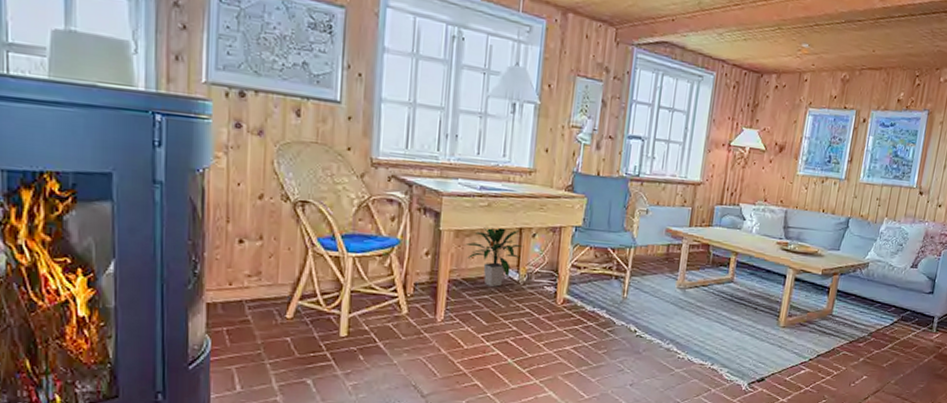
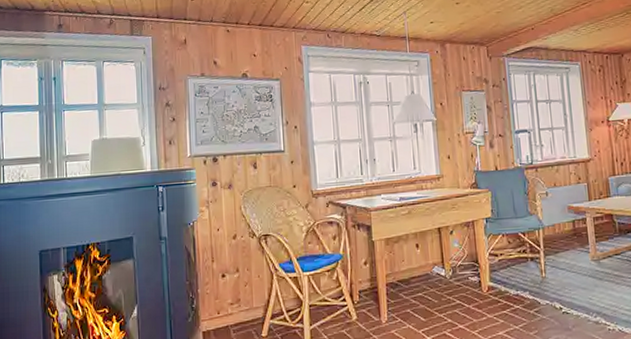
indoor plant: present [464,226,523,287] -> none [394,230,445,284]

